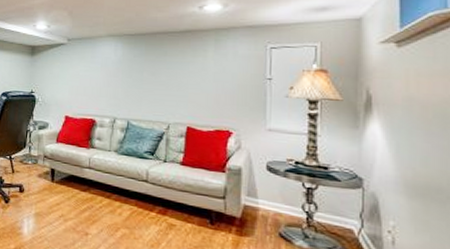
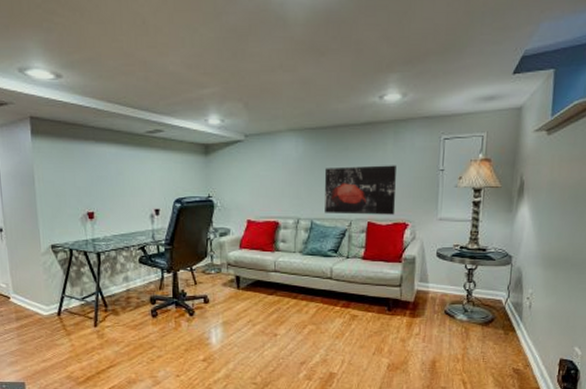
wall art: none [142,71,218,122] -> present [324,165,396,215]

